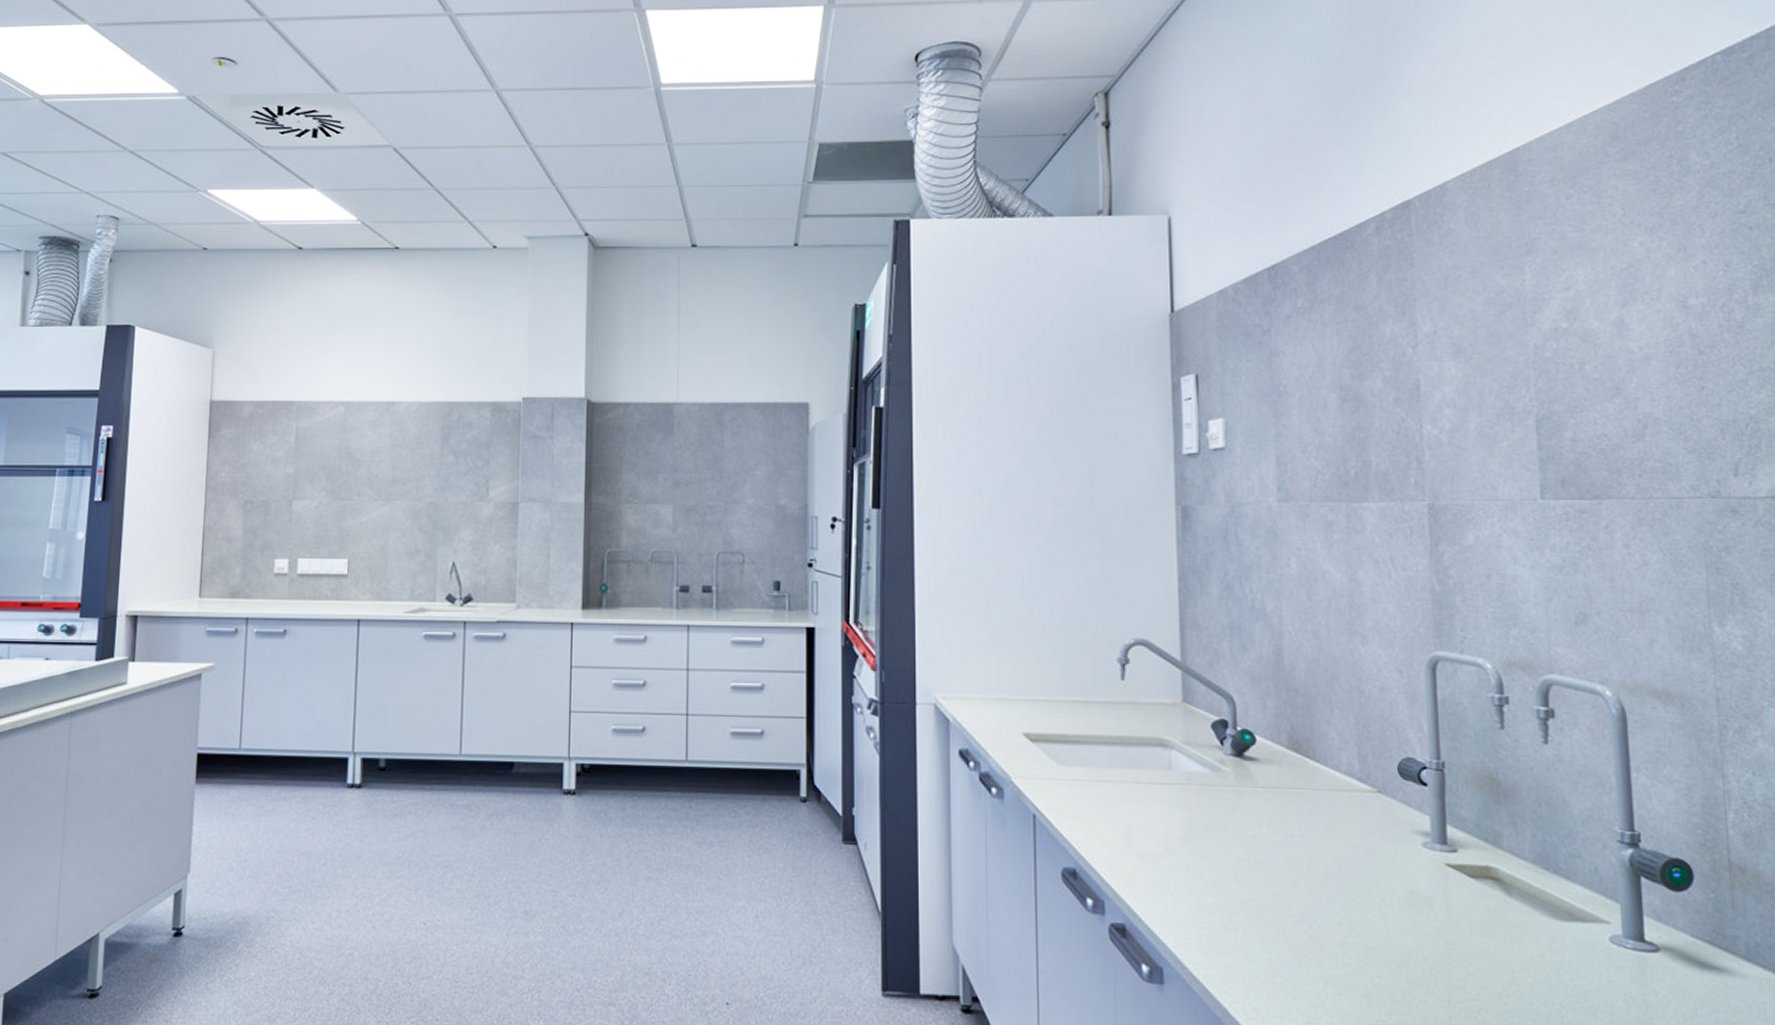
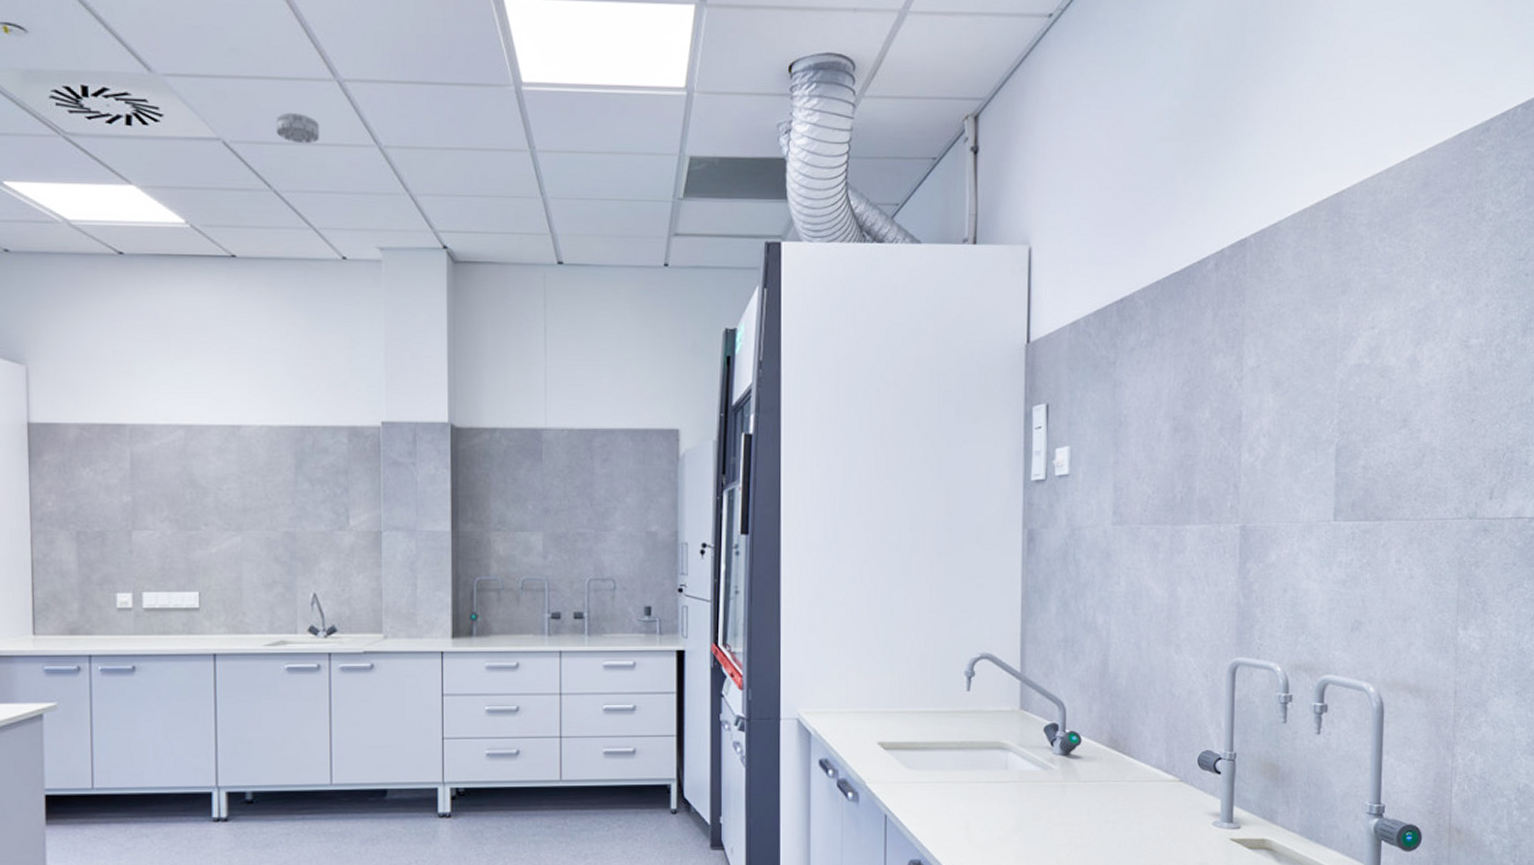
smoke detector: none [439,120,478,147] -> present [275,112,319,144]

